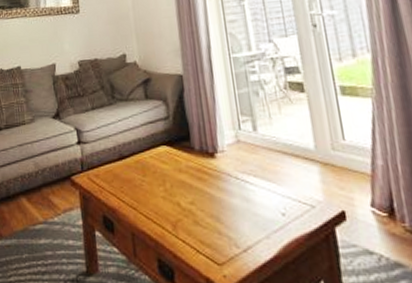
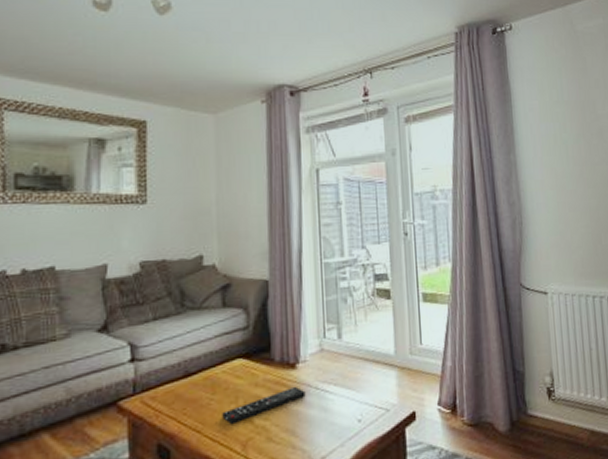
remote control: none [153,174,227,206] -> present [222,386,306,425]

